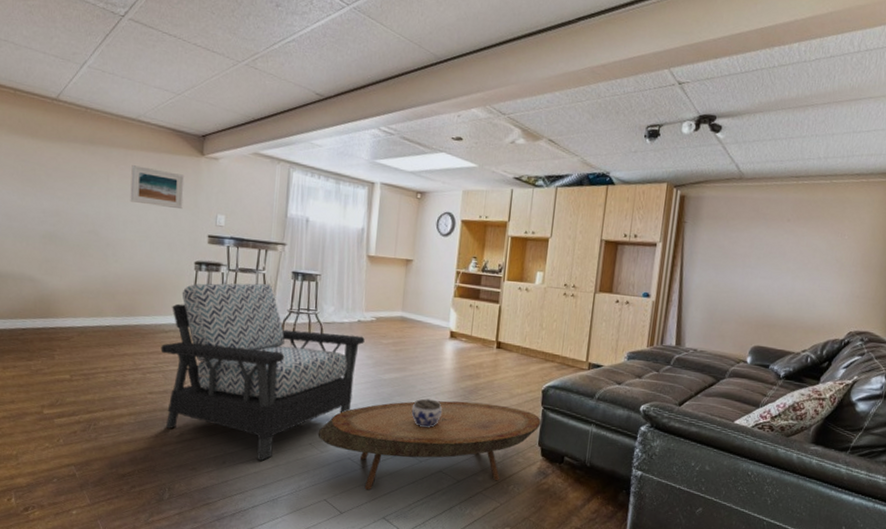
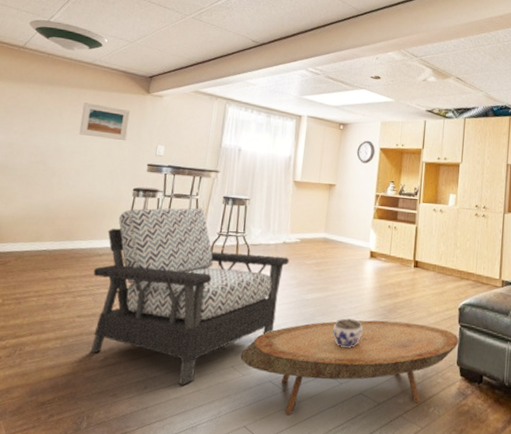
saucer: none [59,66,152,105] -> present [29,19,109,51]

